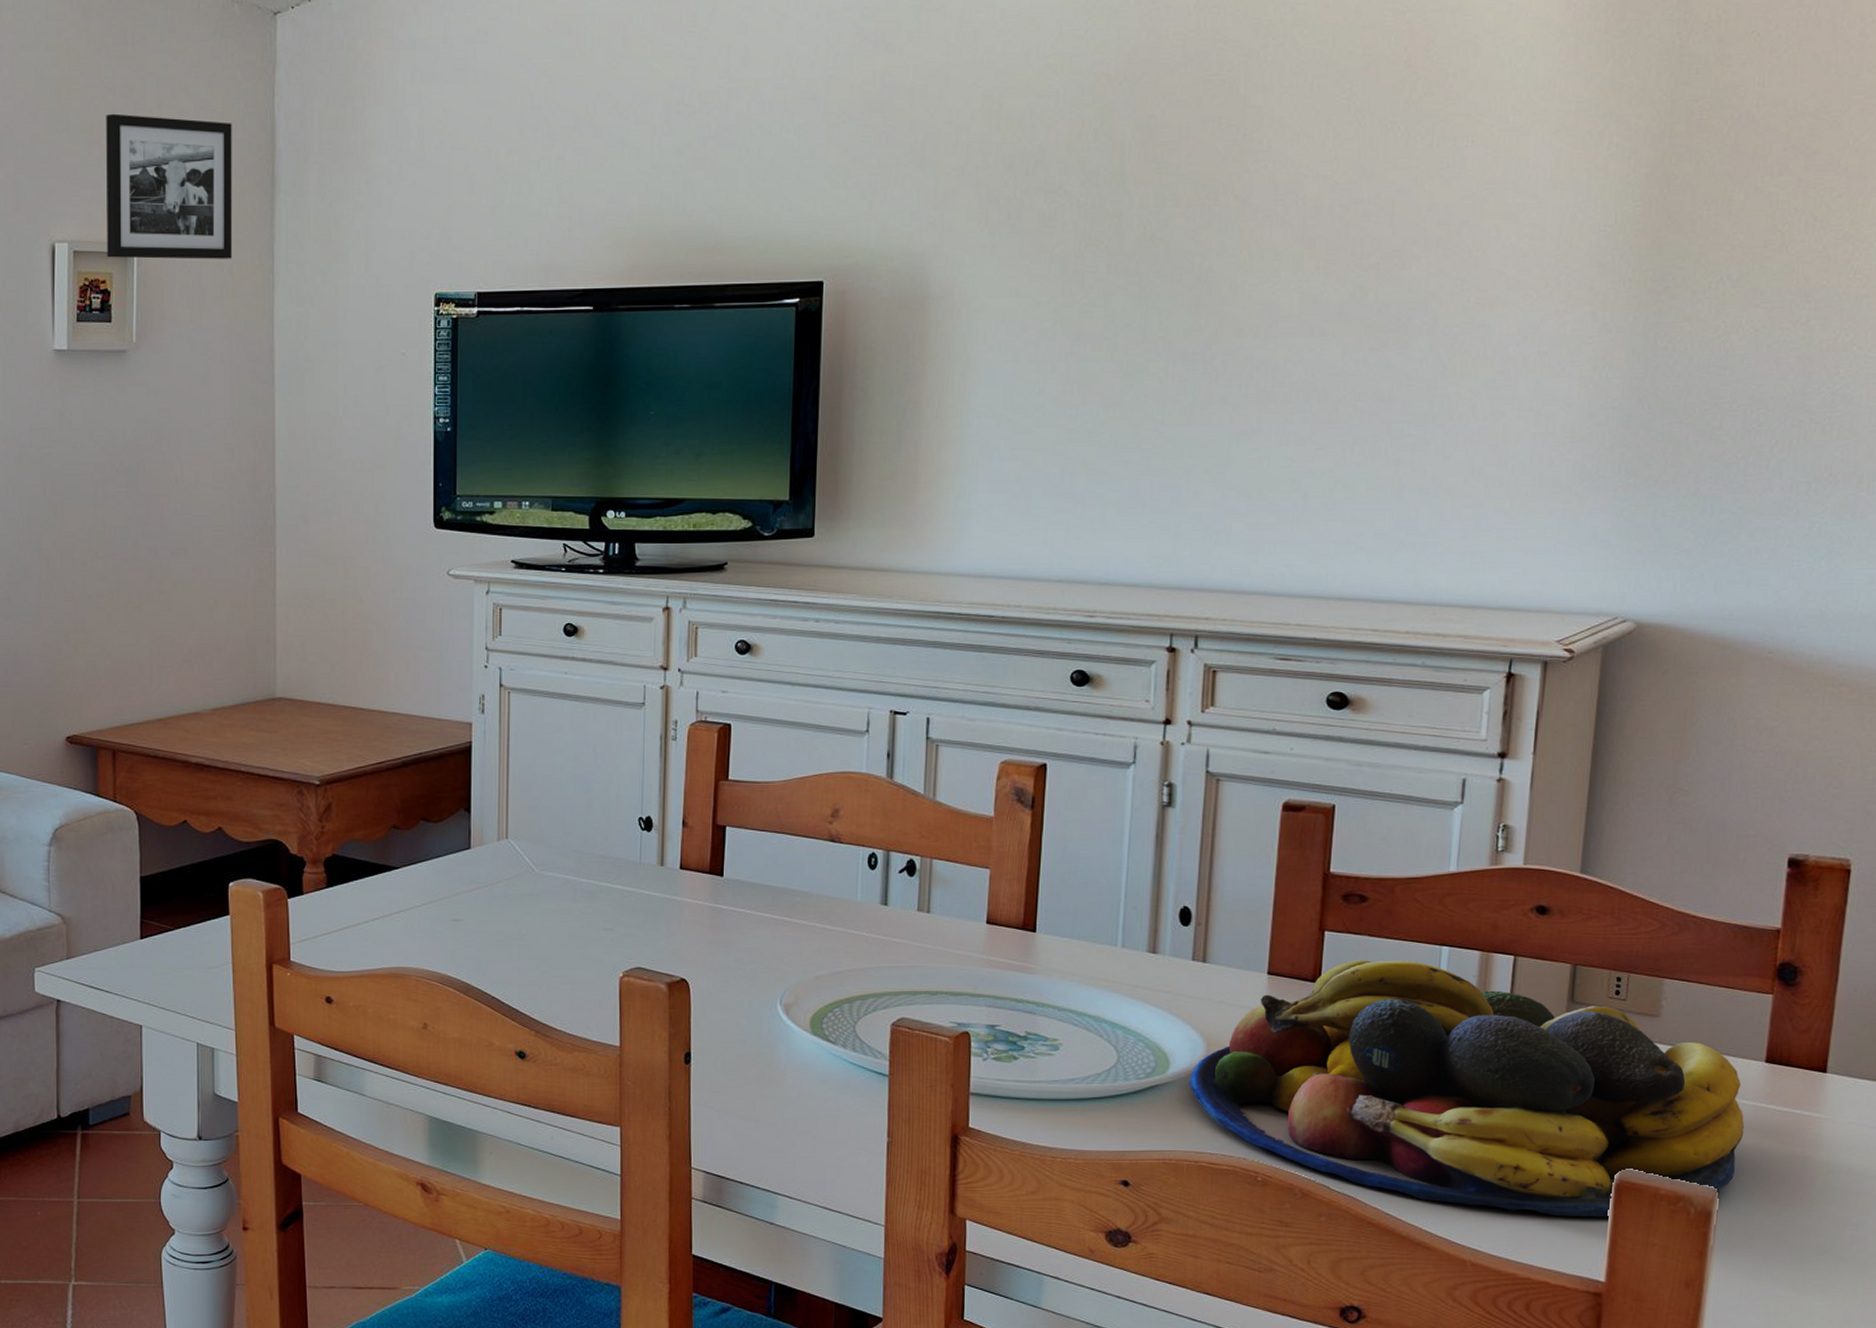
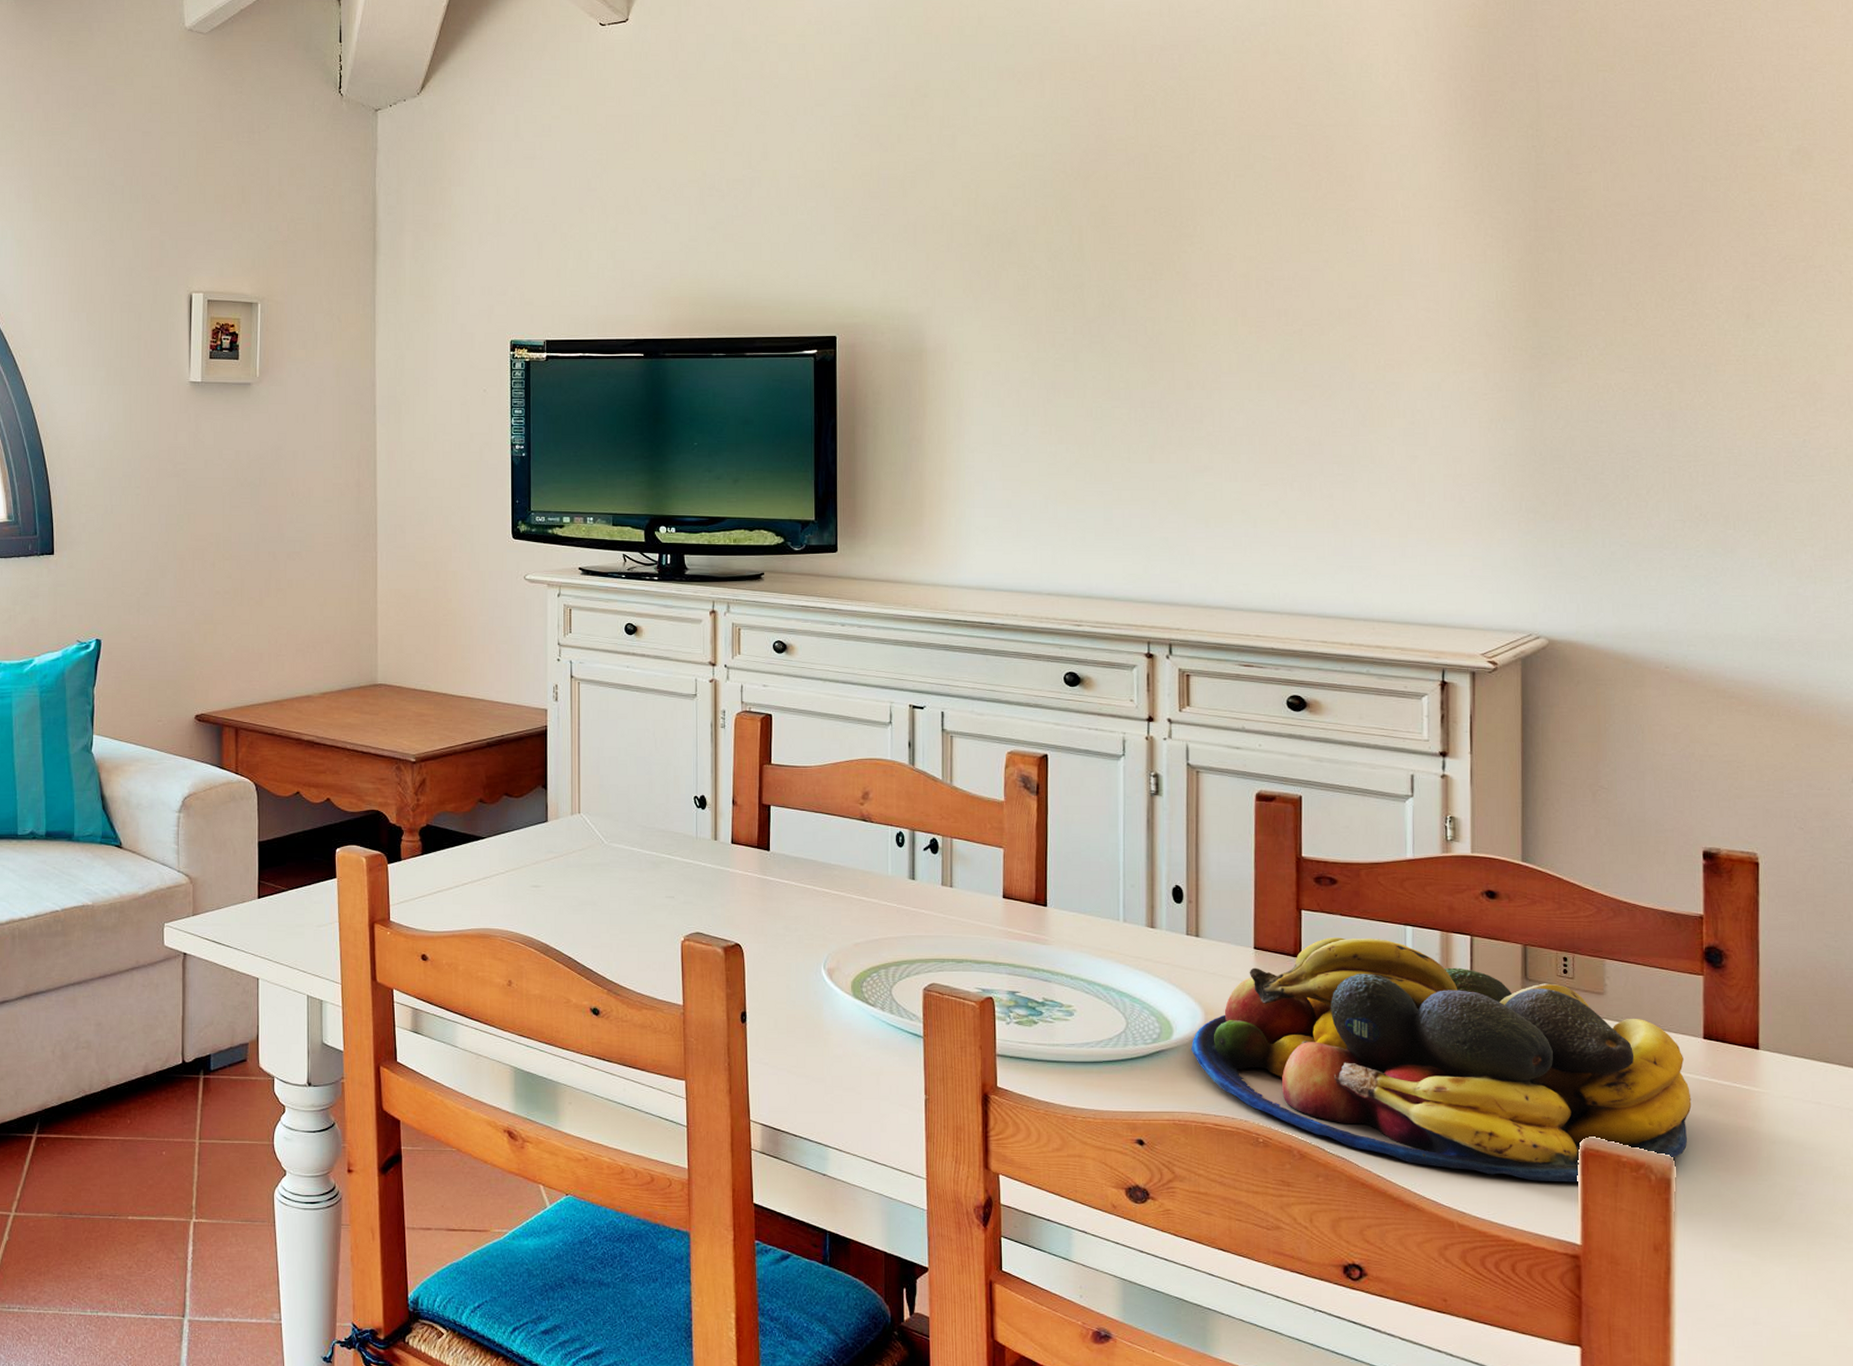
picture frame: present [106,113,233,260] -> none [236,188,341,309]

